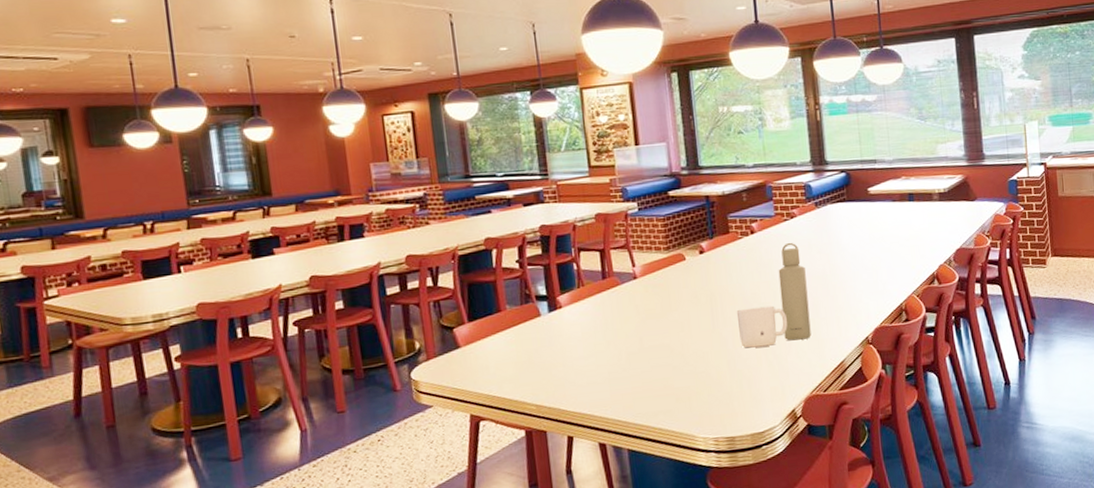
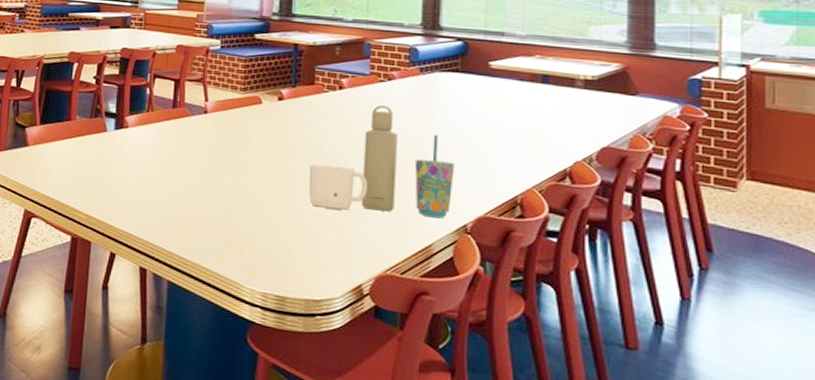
cup: none [822,262,854,337] -> present [415,134,455,219]

